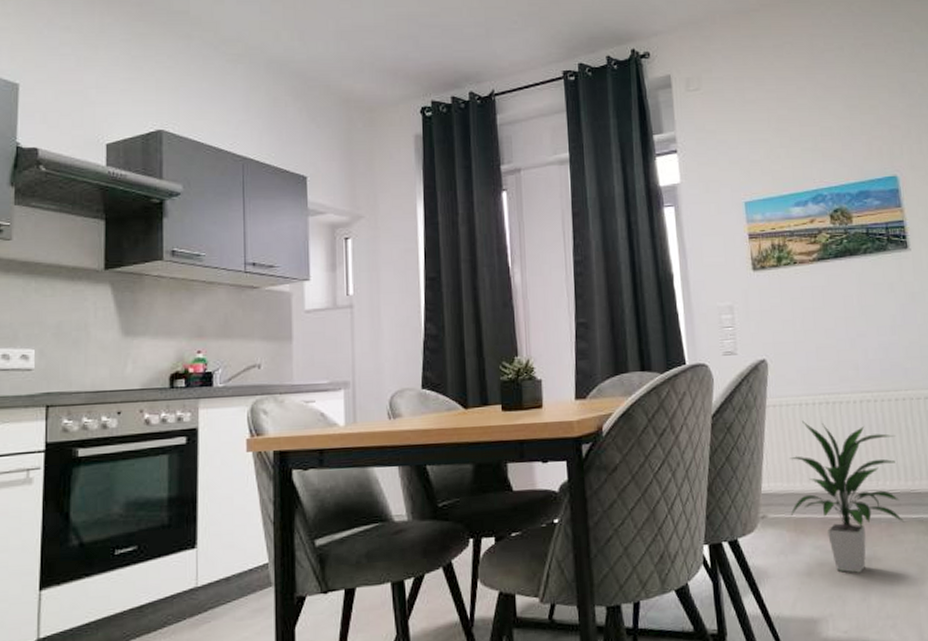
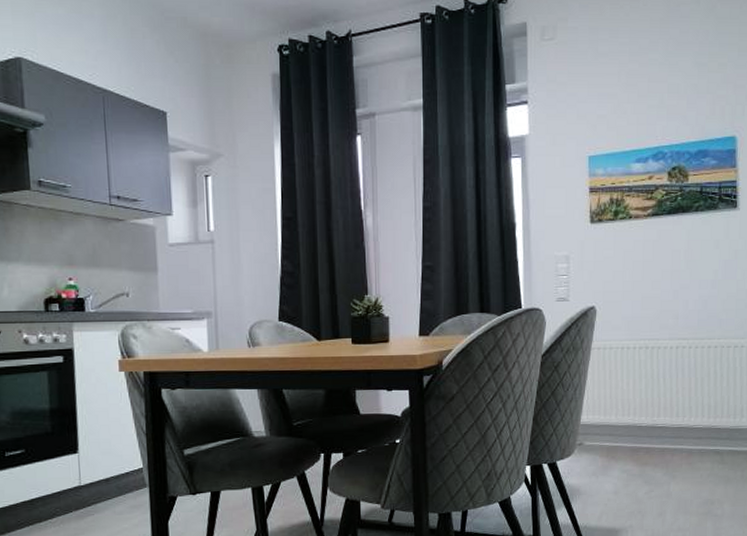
indoor plant: present [789,420,904,573] -> none [604,362,704,493]

